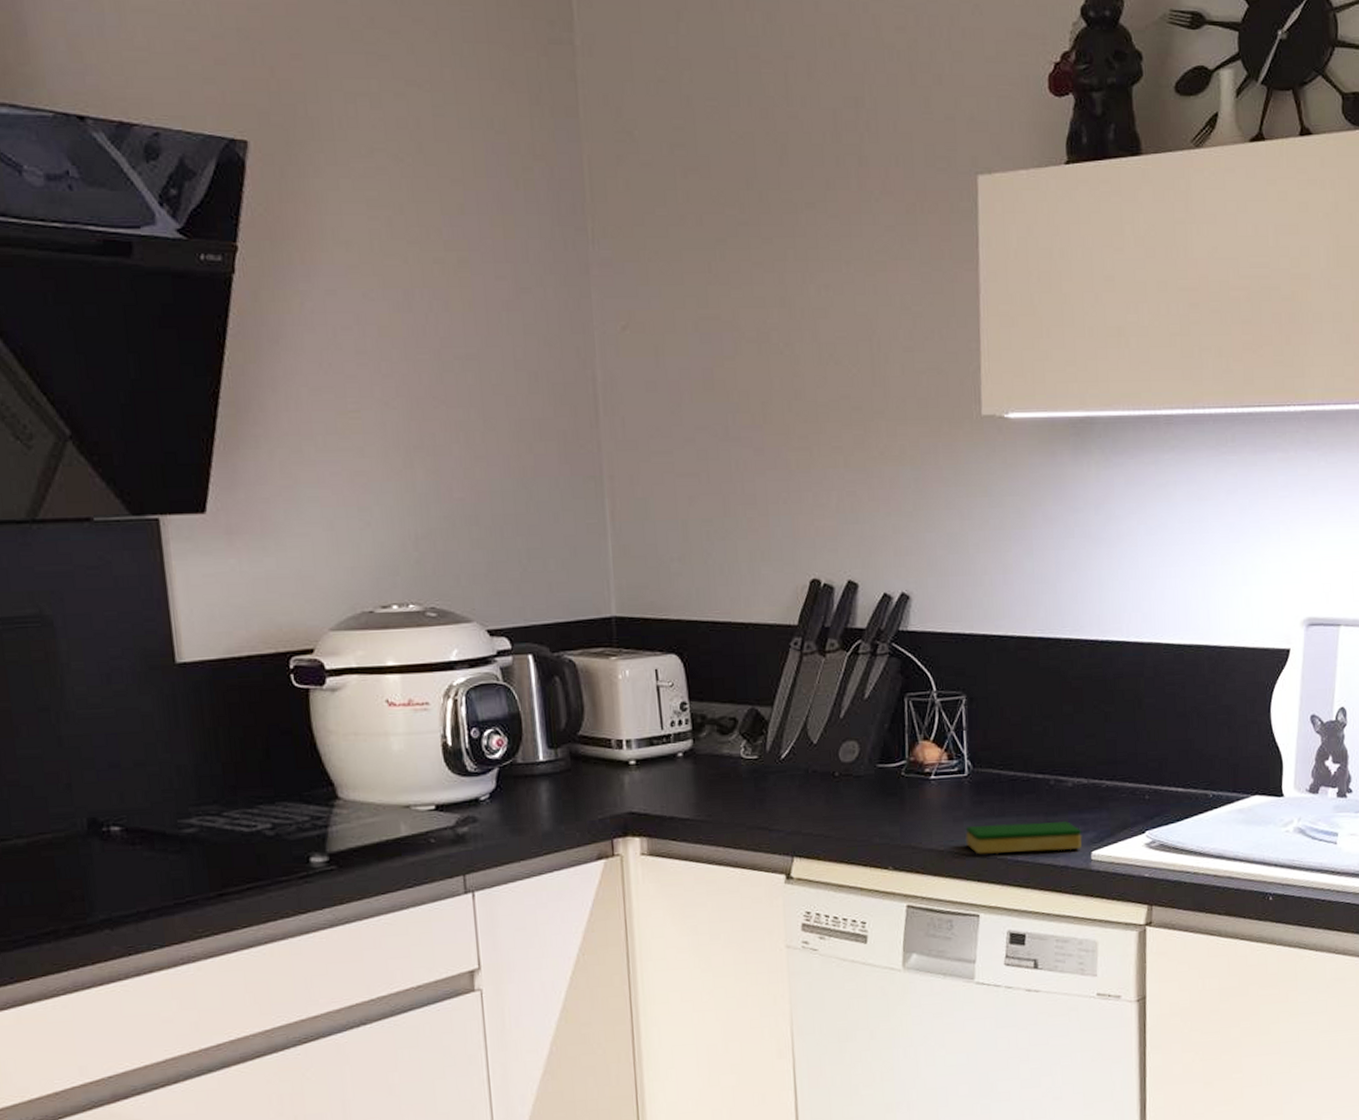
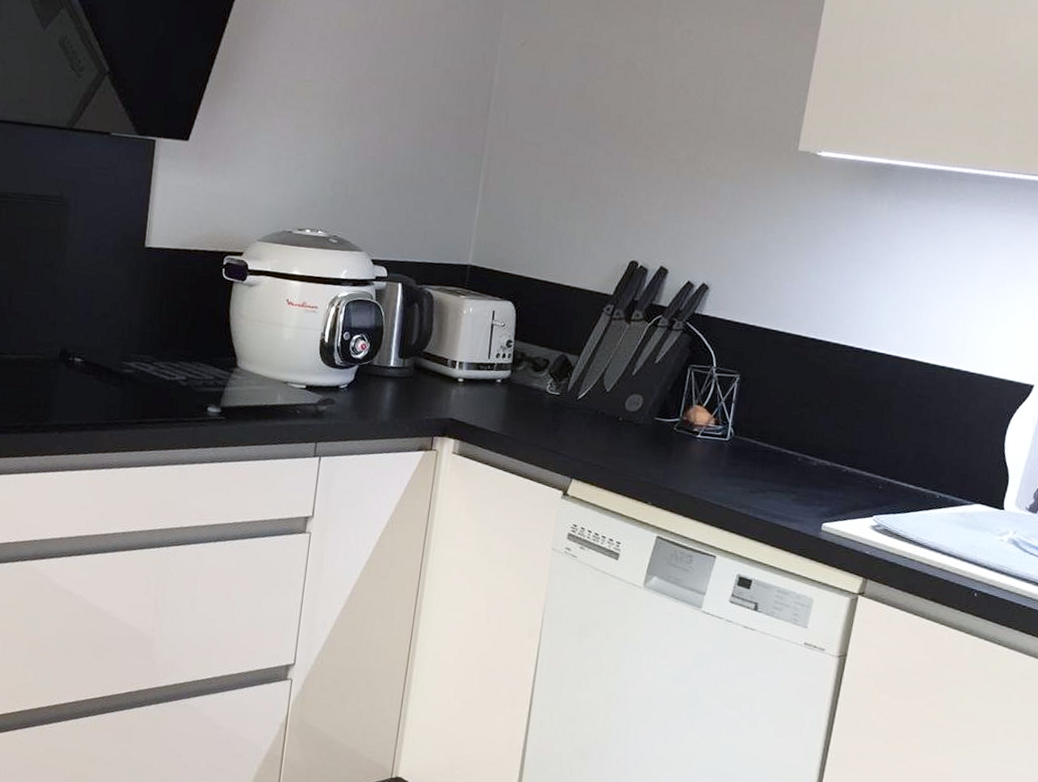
dish sponge: present [965,821,1082,855] -> none [716,481,818,519]

